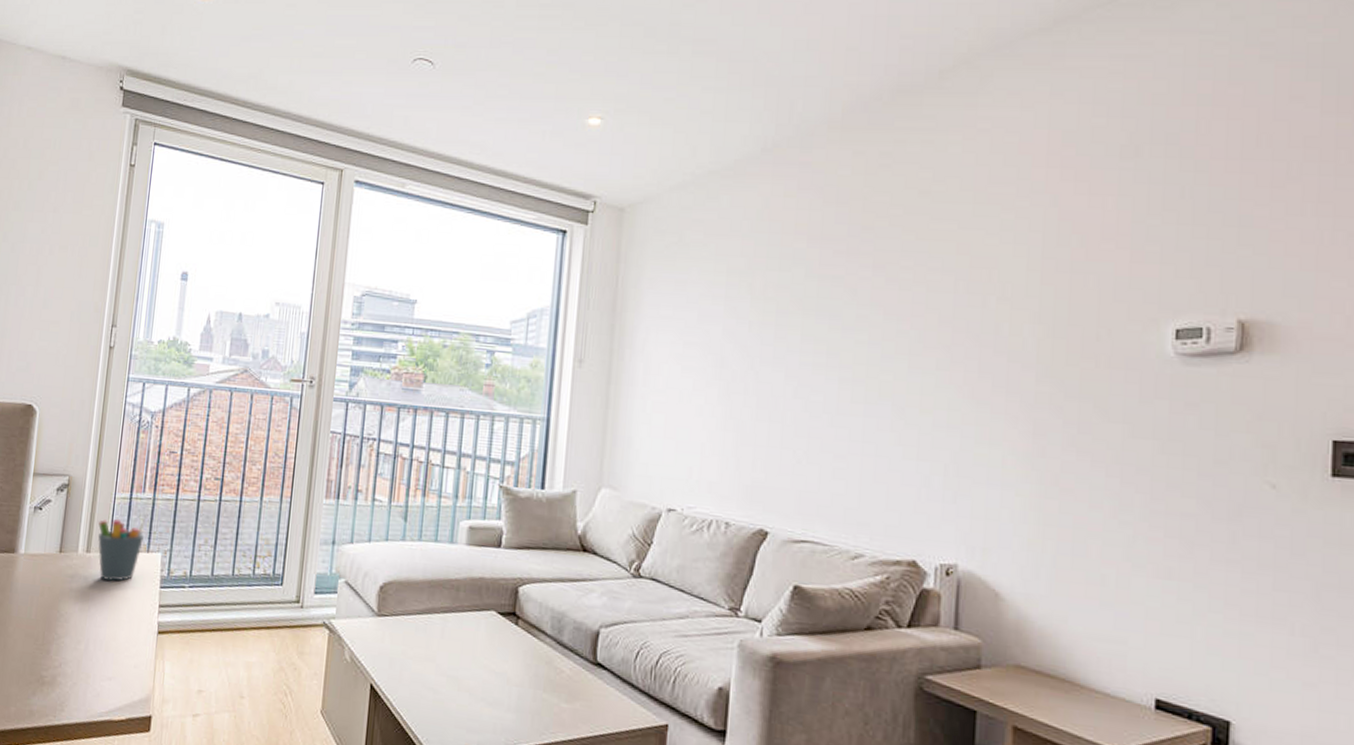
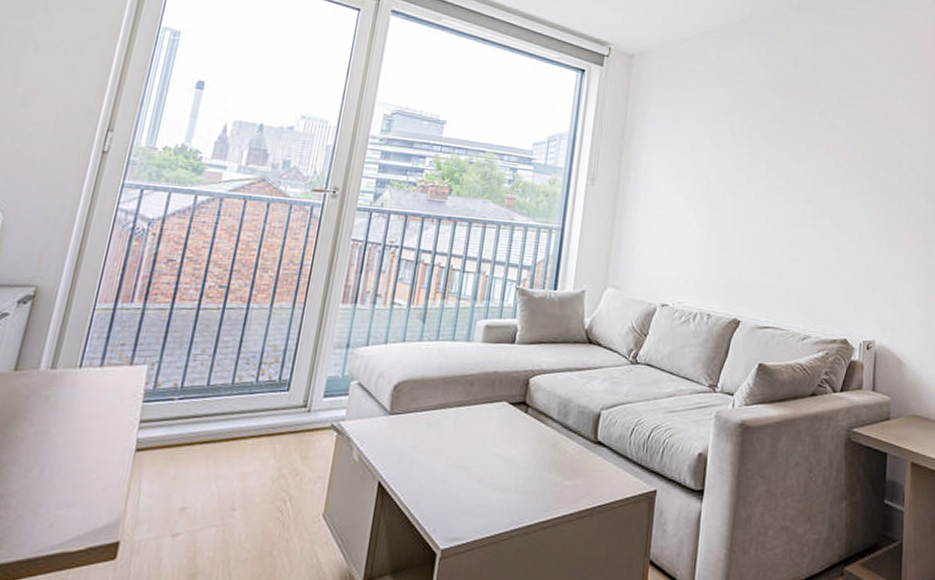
pen holder: present [97,512,149,582] -> none [66,322,136,399]

